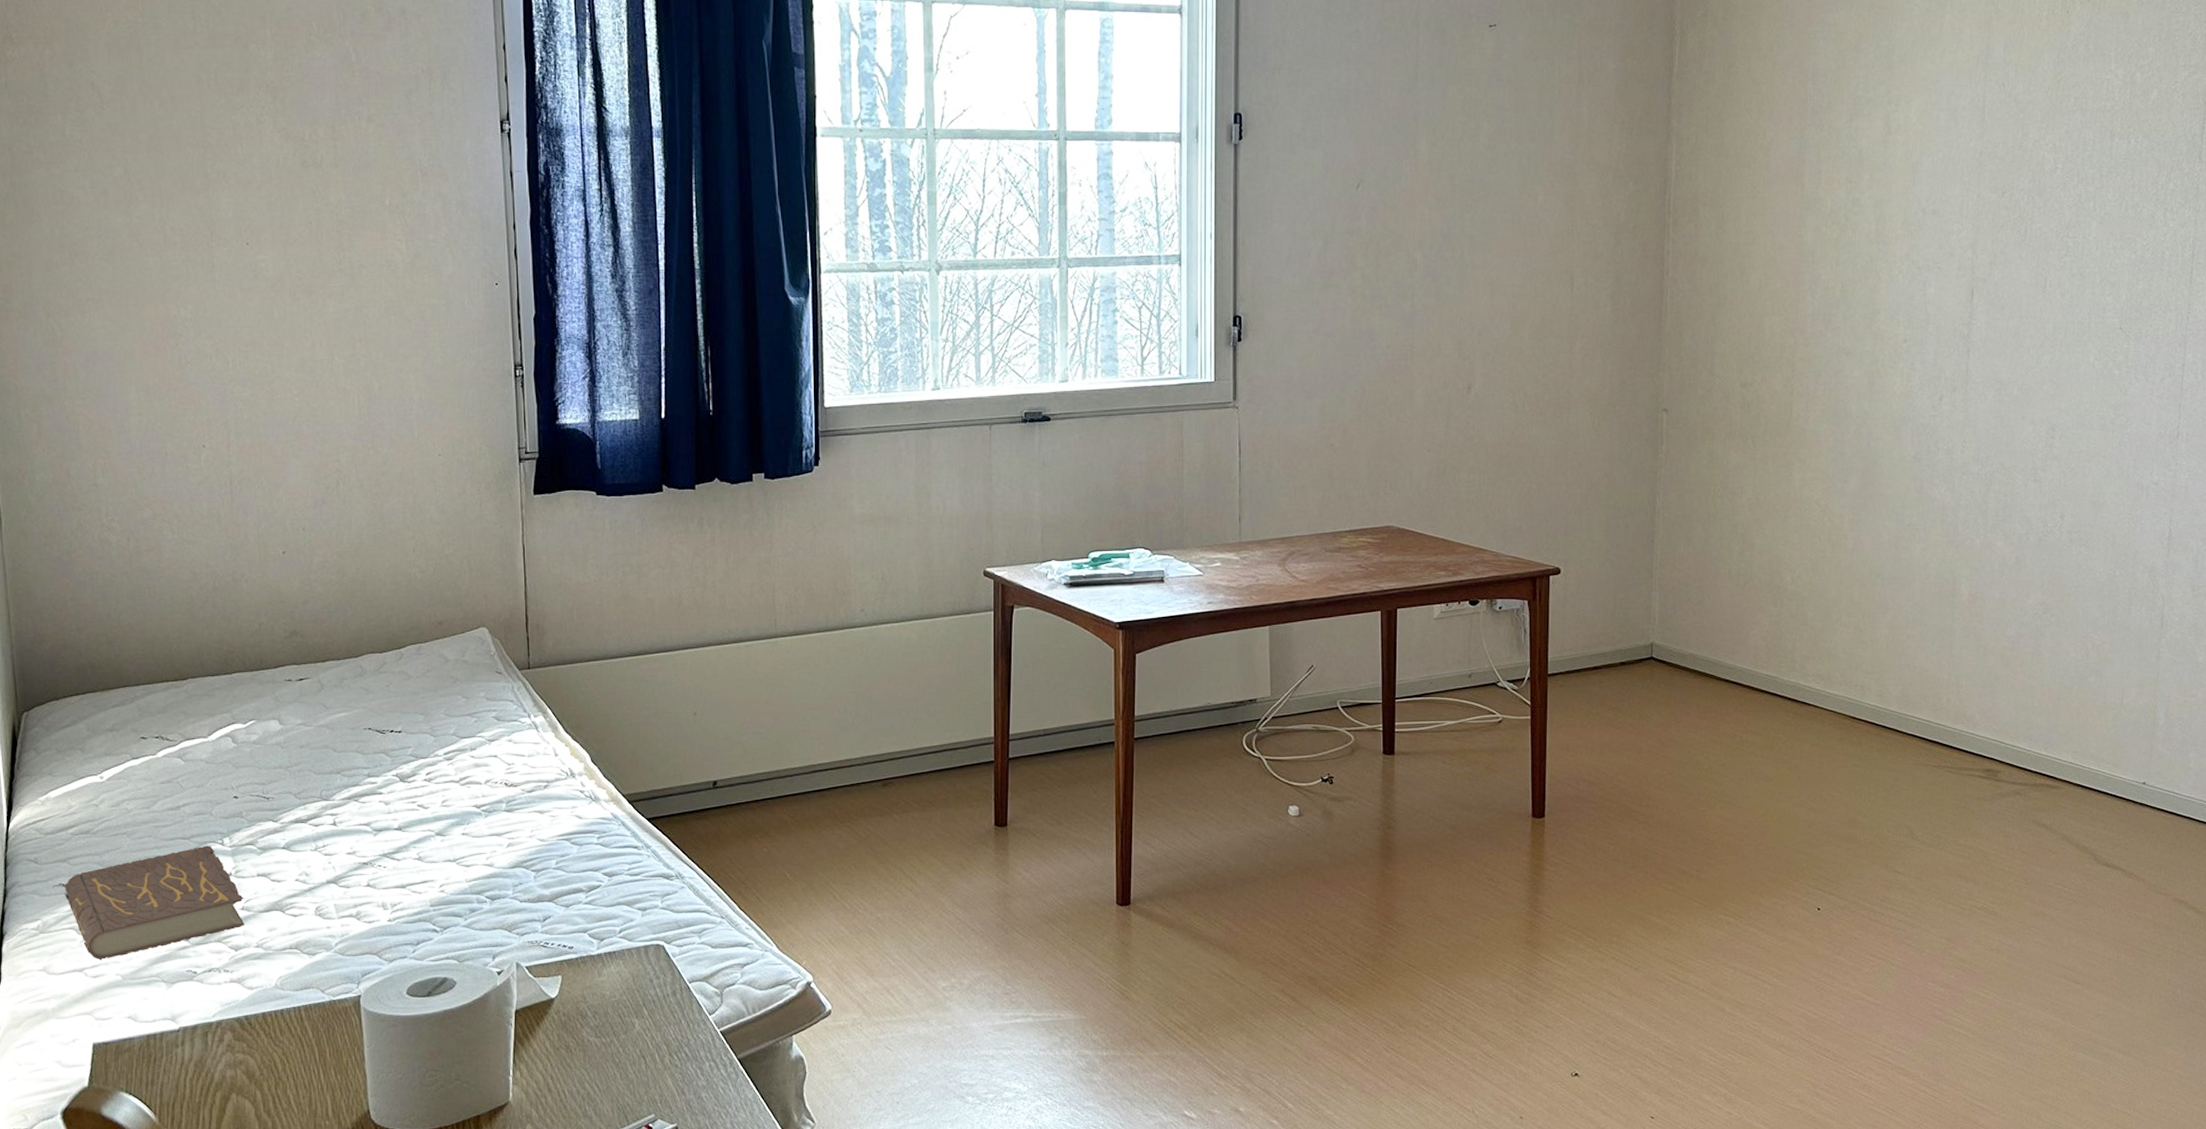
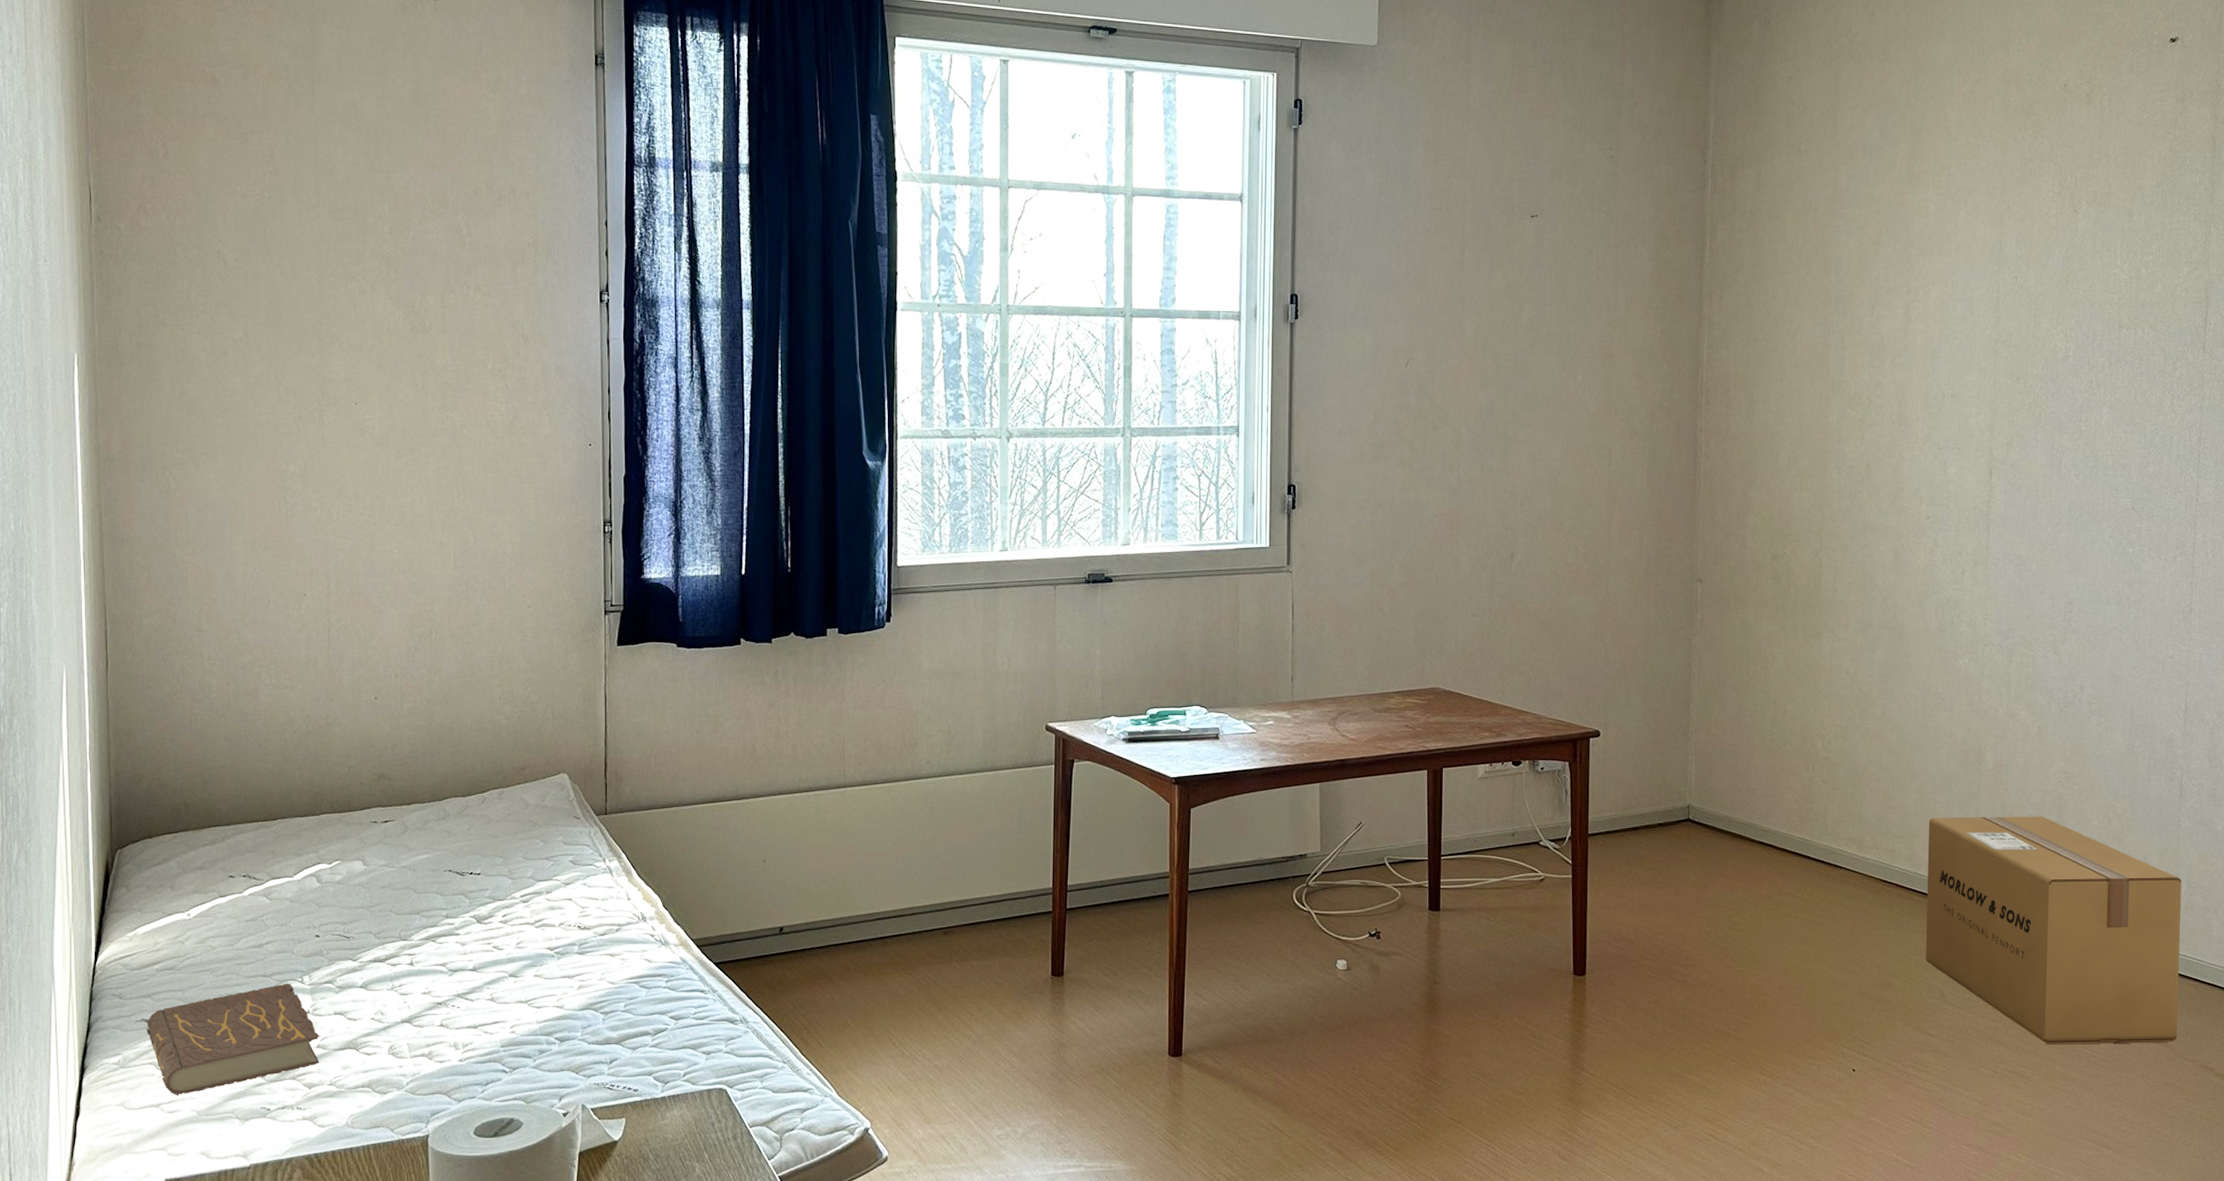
box: none [1895,649,2160,881] -> present [1926,816,2182,1045]

